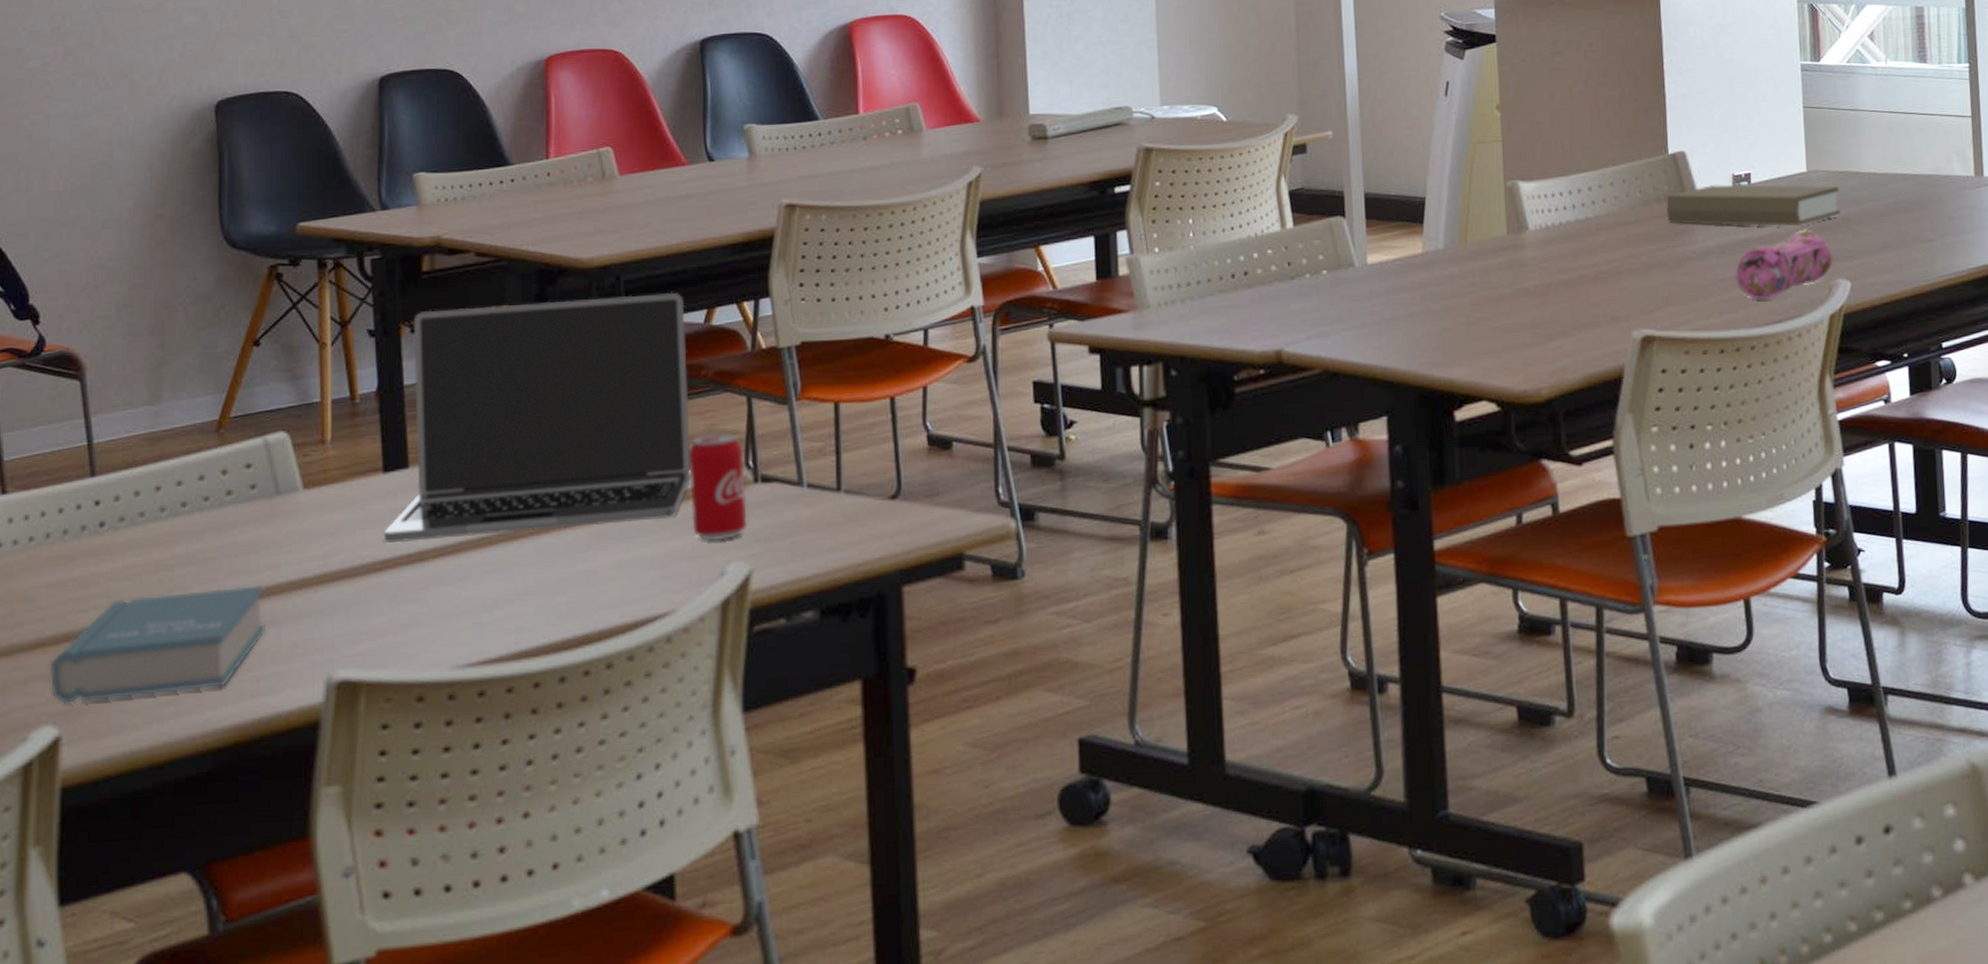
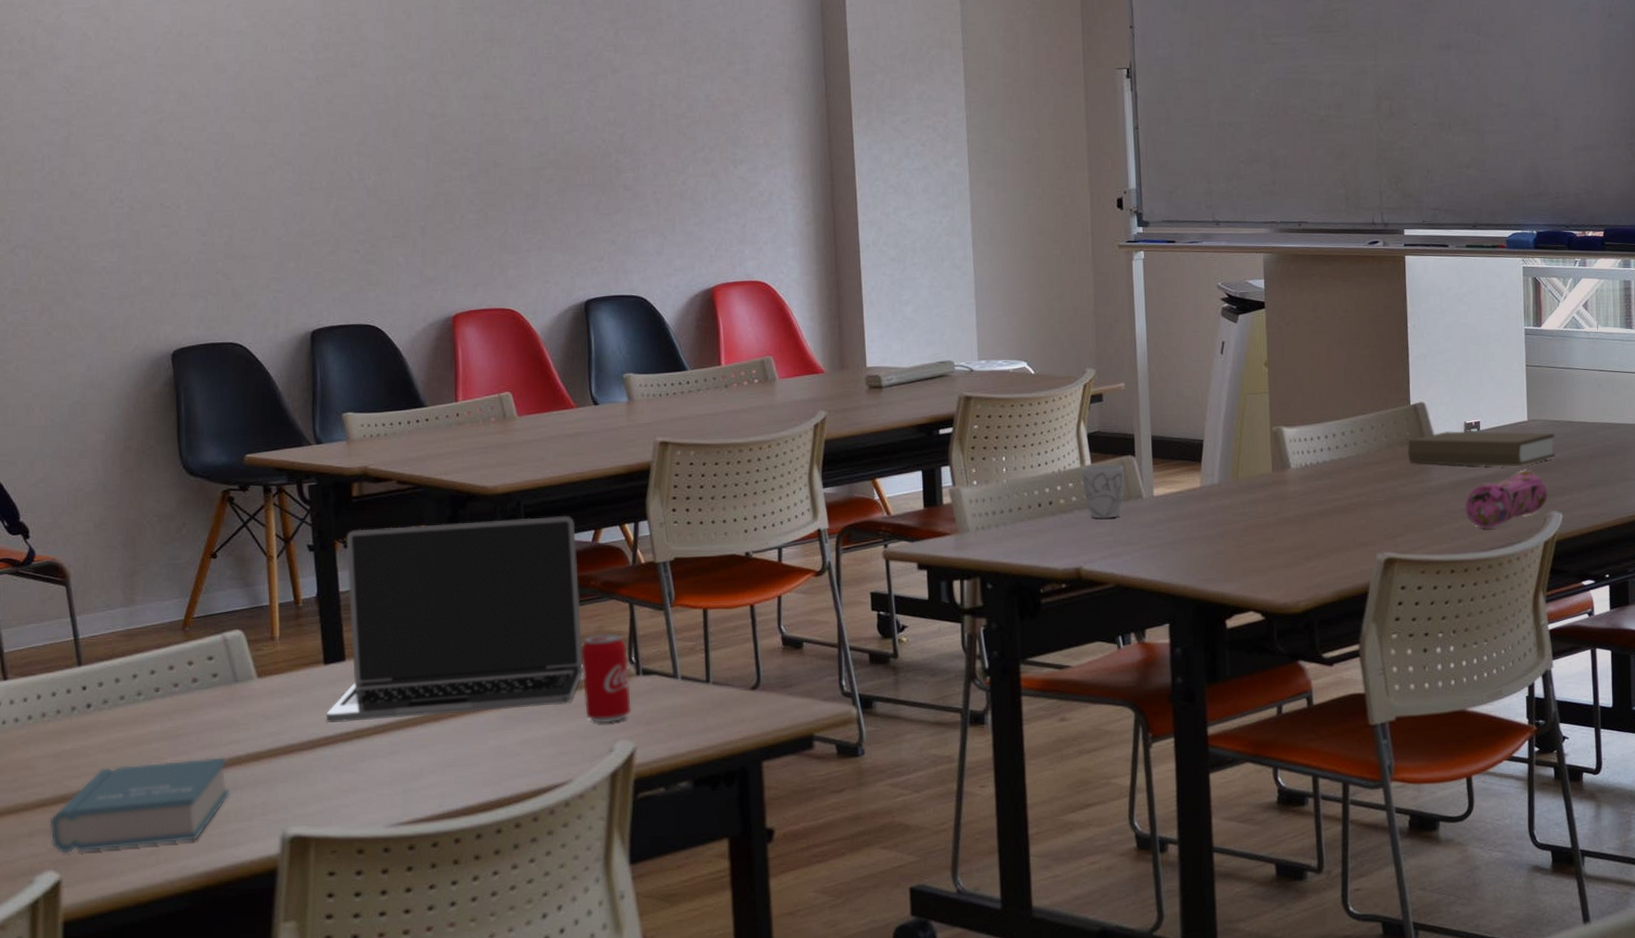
mug: none [1282,226,1333,292] -> present [1081,464,1125,519]

